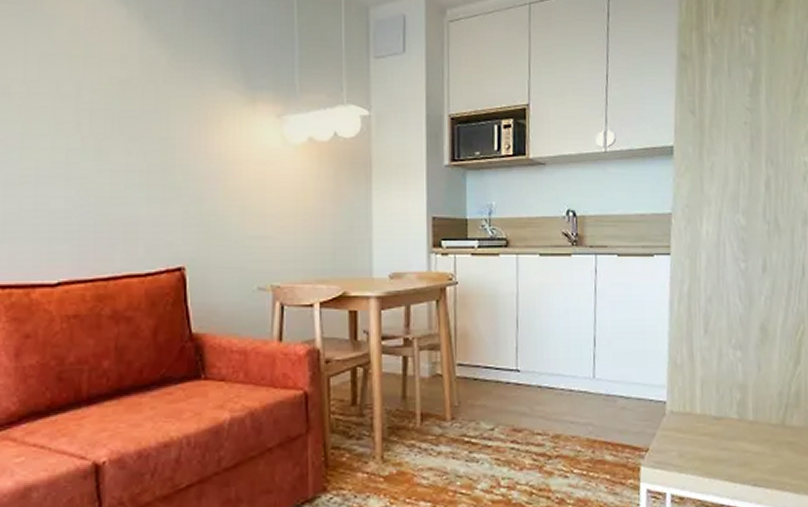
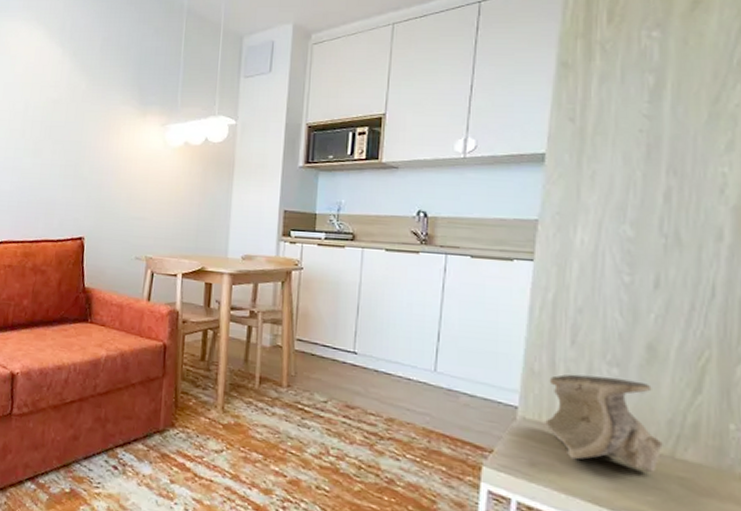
decorative bowl: none [689,360,776,444] -> present [545,374,663,472]

